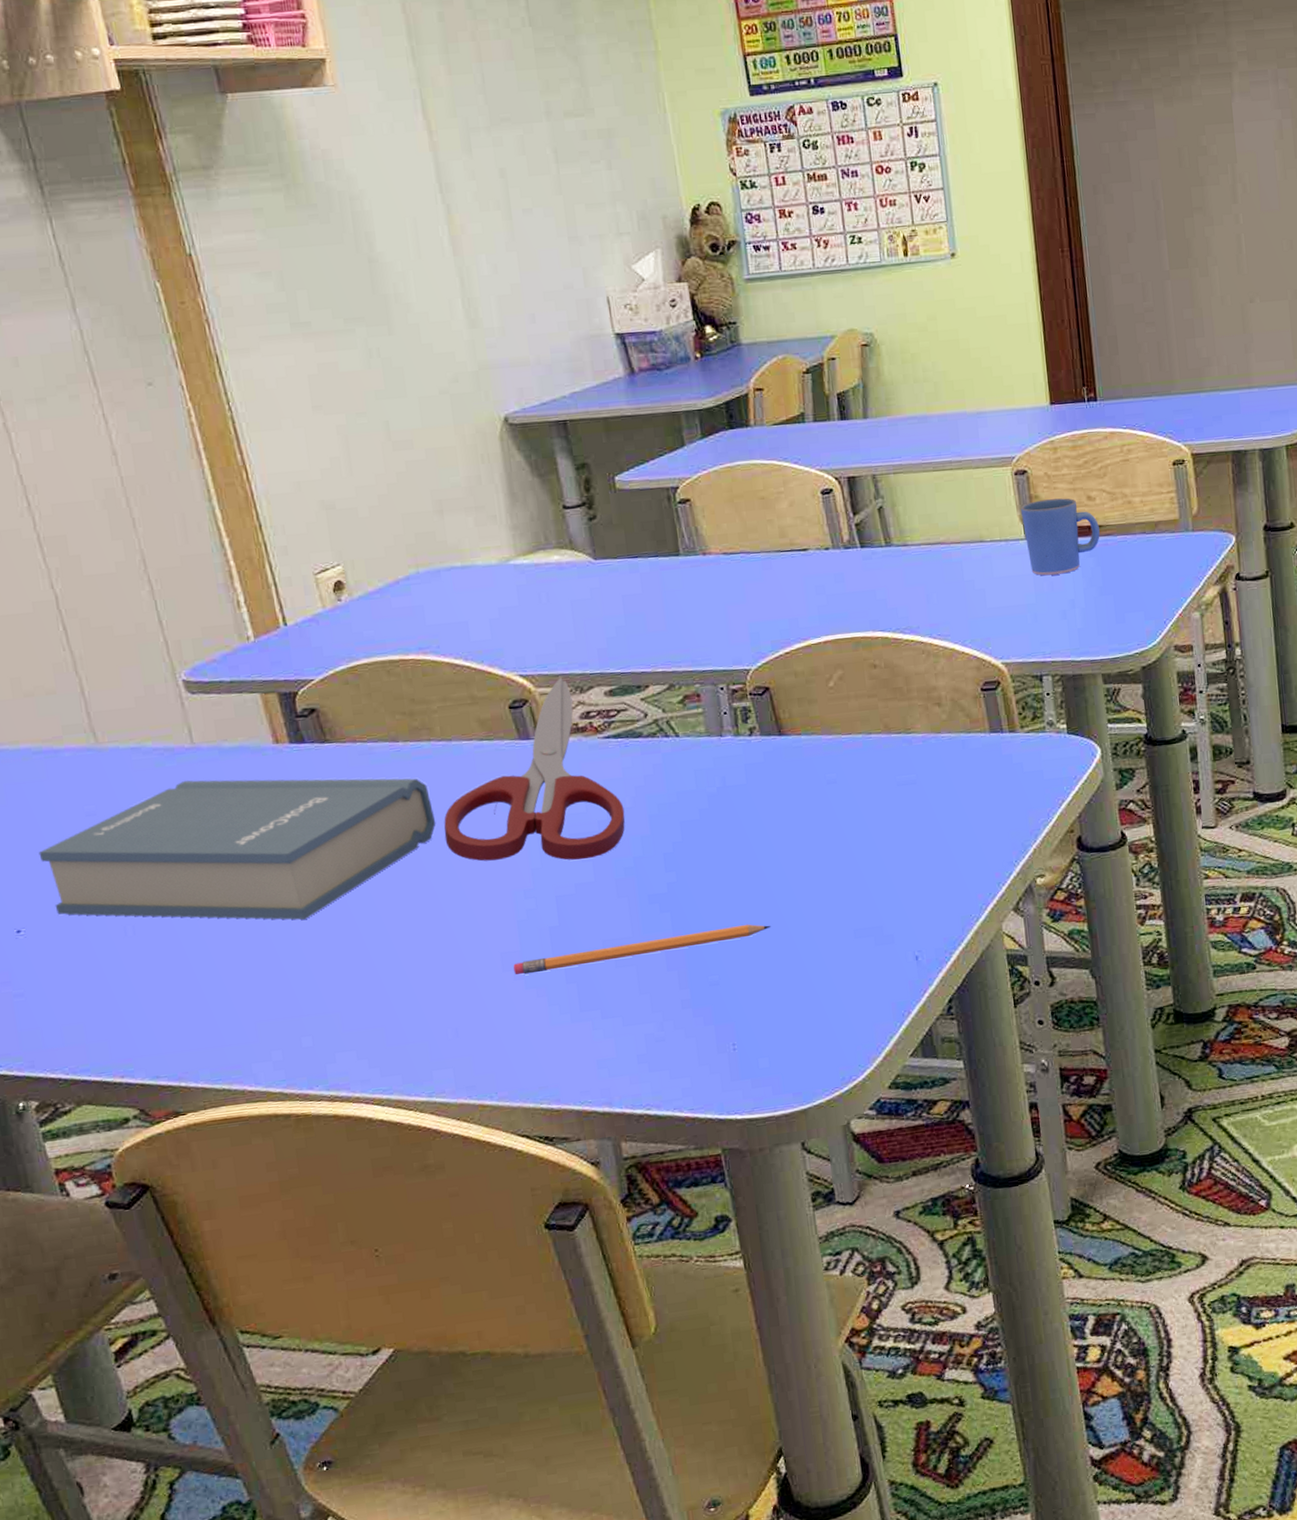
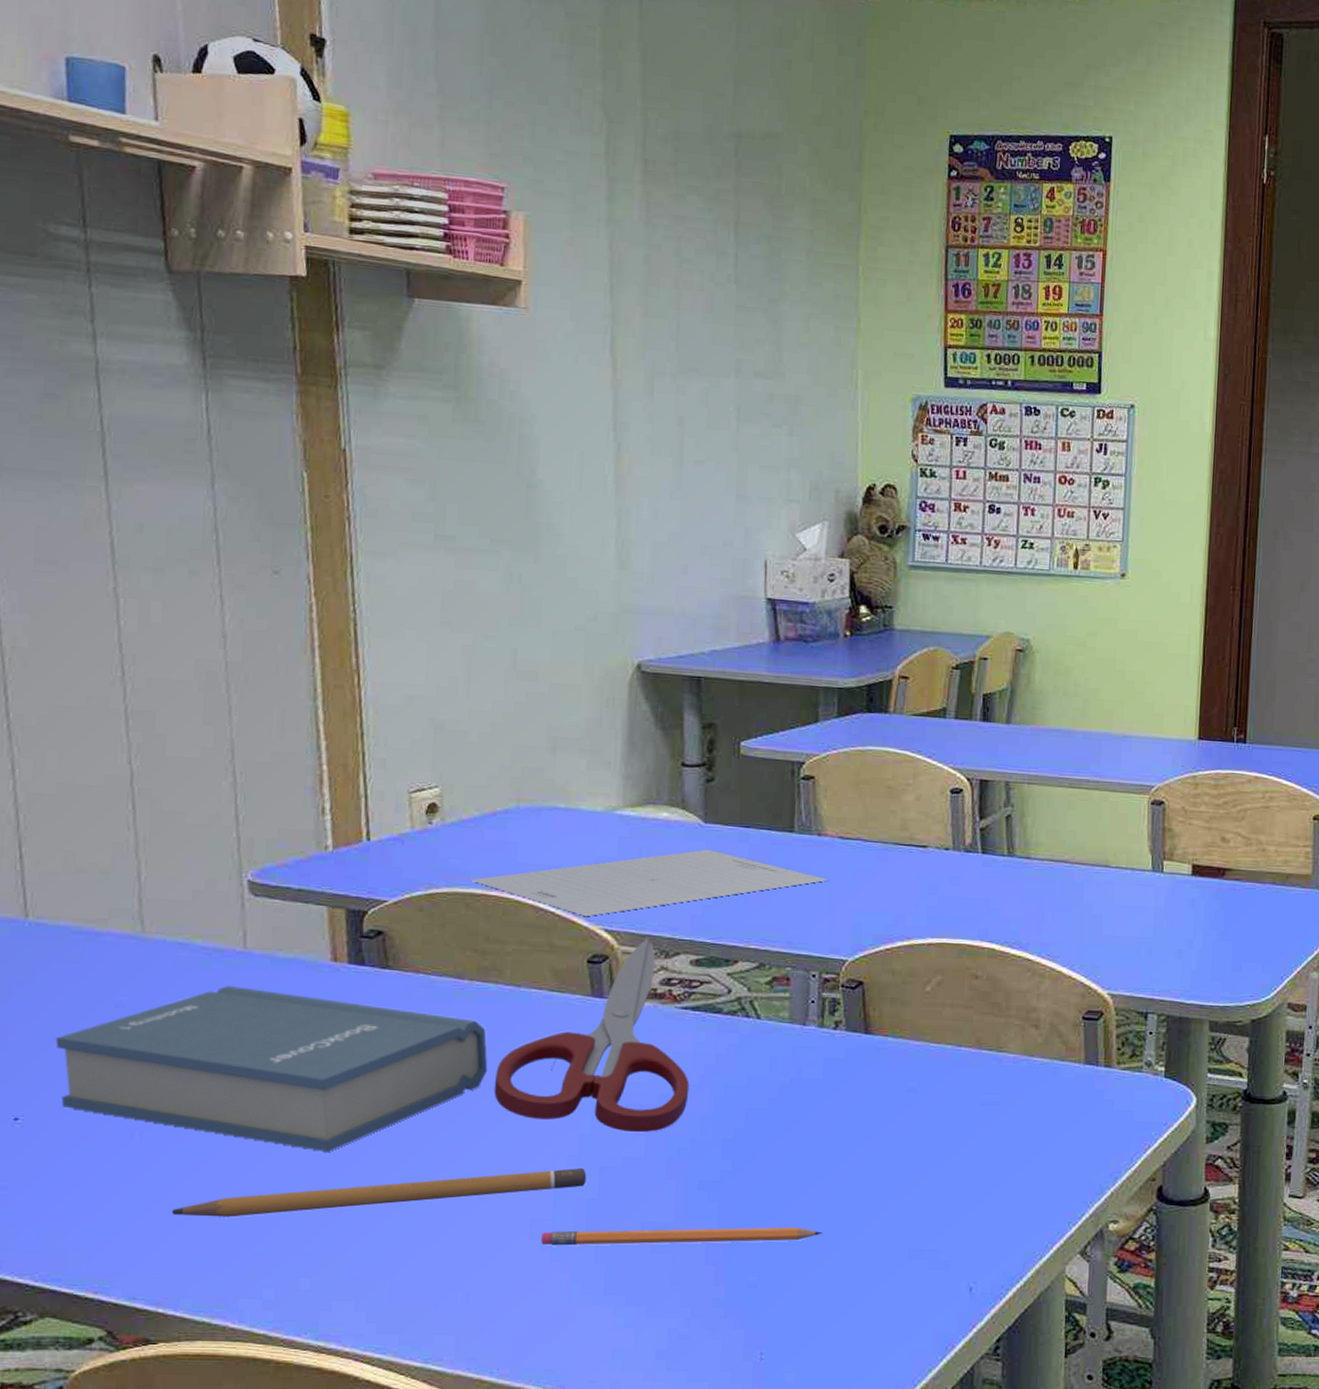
pencil: none [175,899,546,997] -> present [172,1167,587,1218]
paper: none [387,584,721,666] -> present [470,849,829,916]
mug: present [1020,498,1100,576] -> none [1151,834,1229,913]

